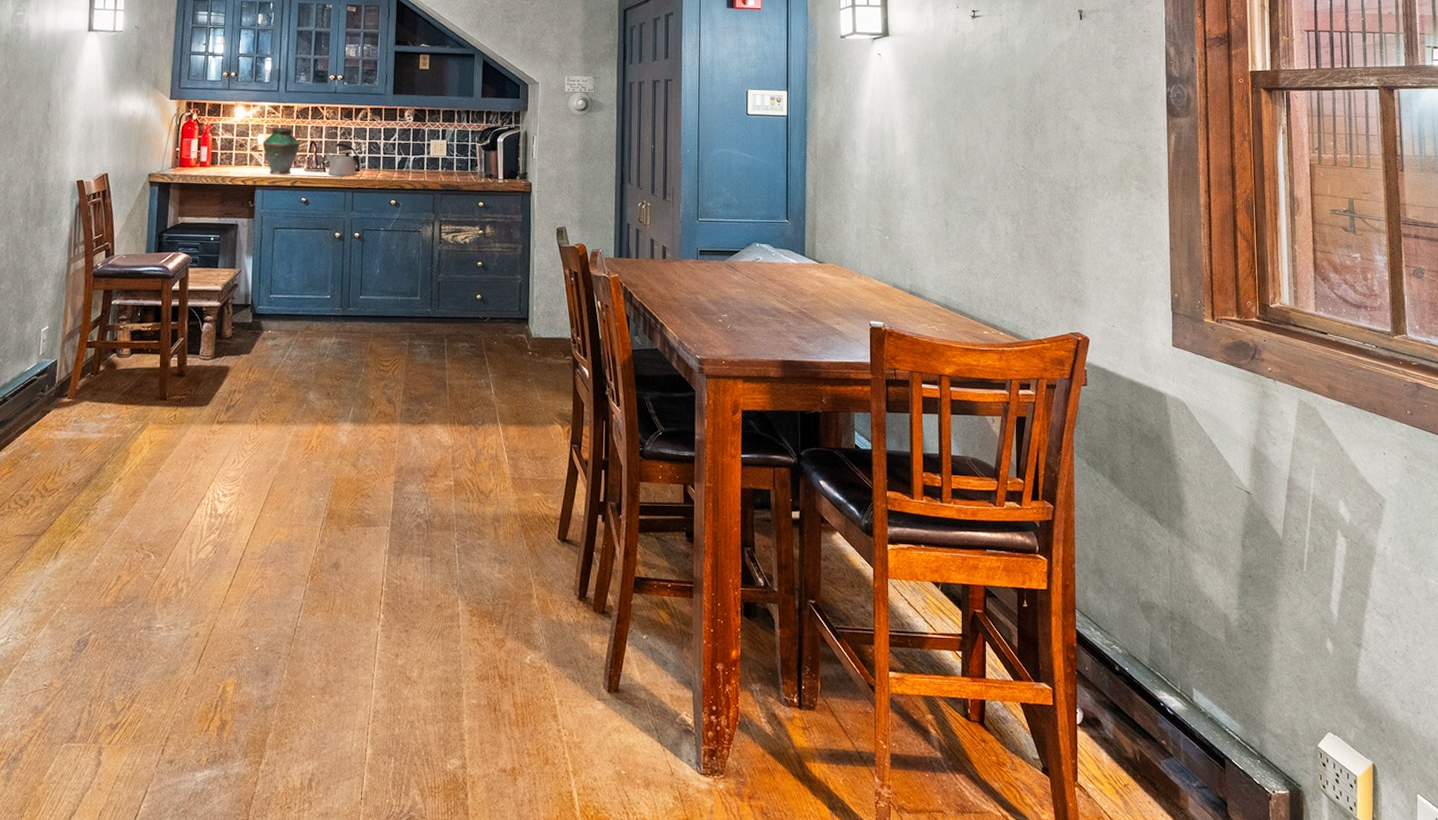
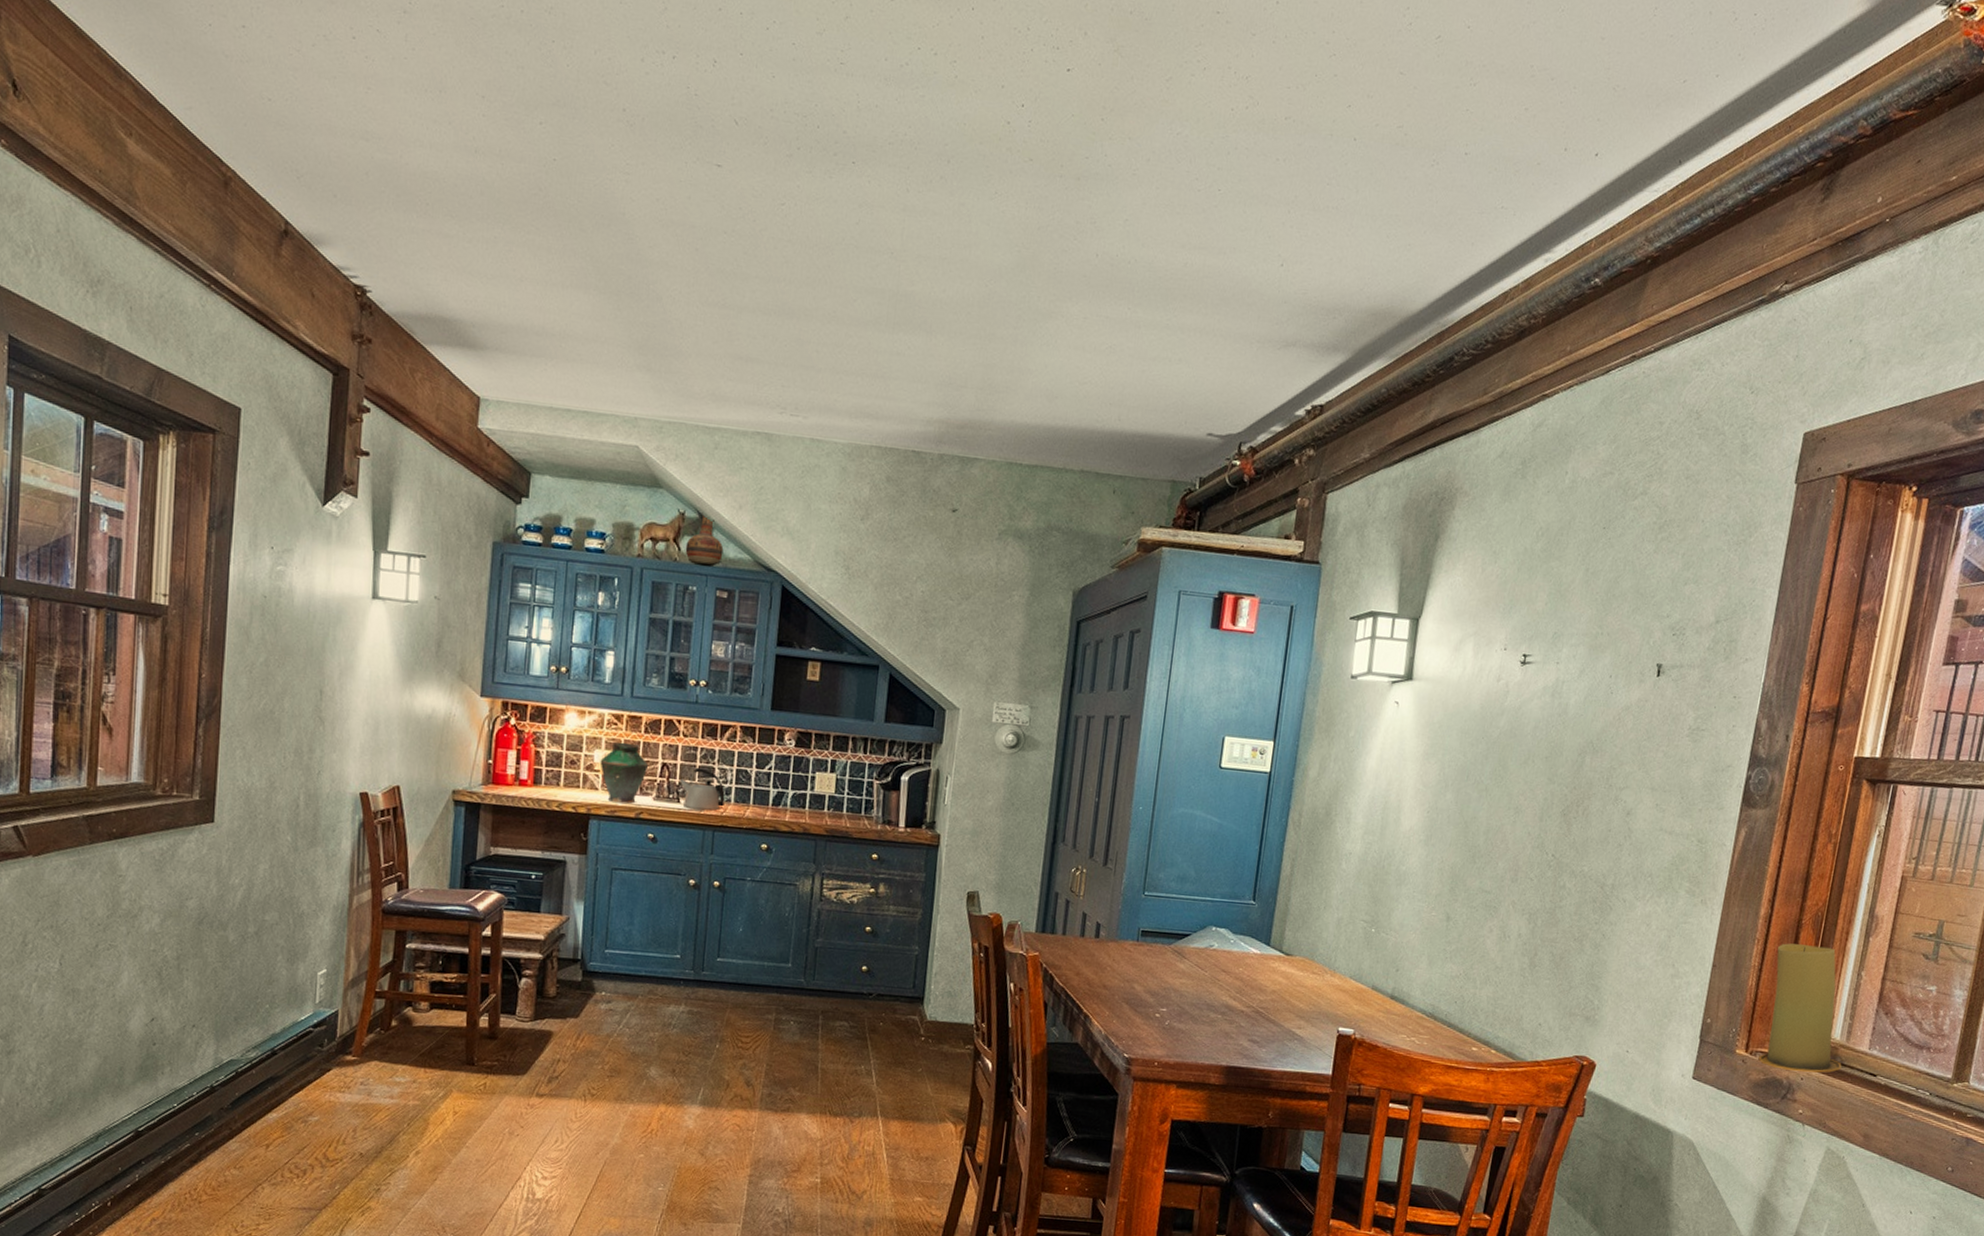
candle: none [1221,226,1296,335] -> present [1758,943,1842,1073]

